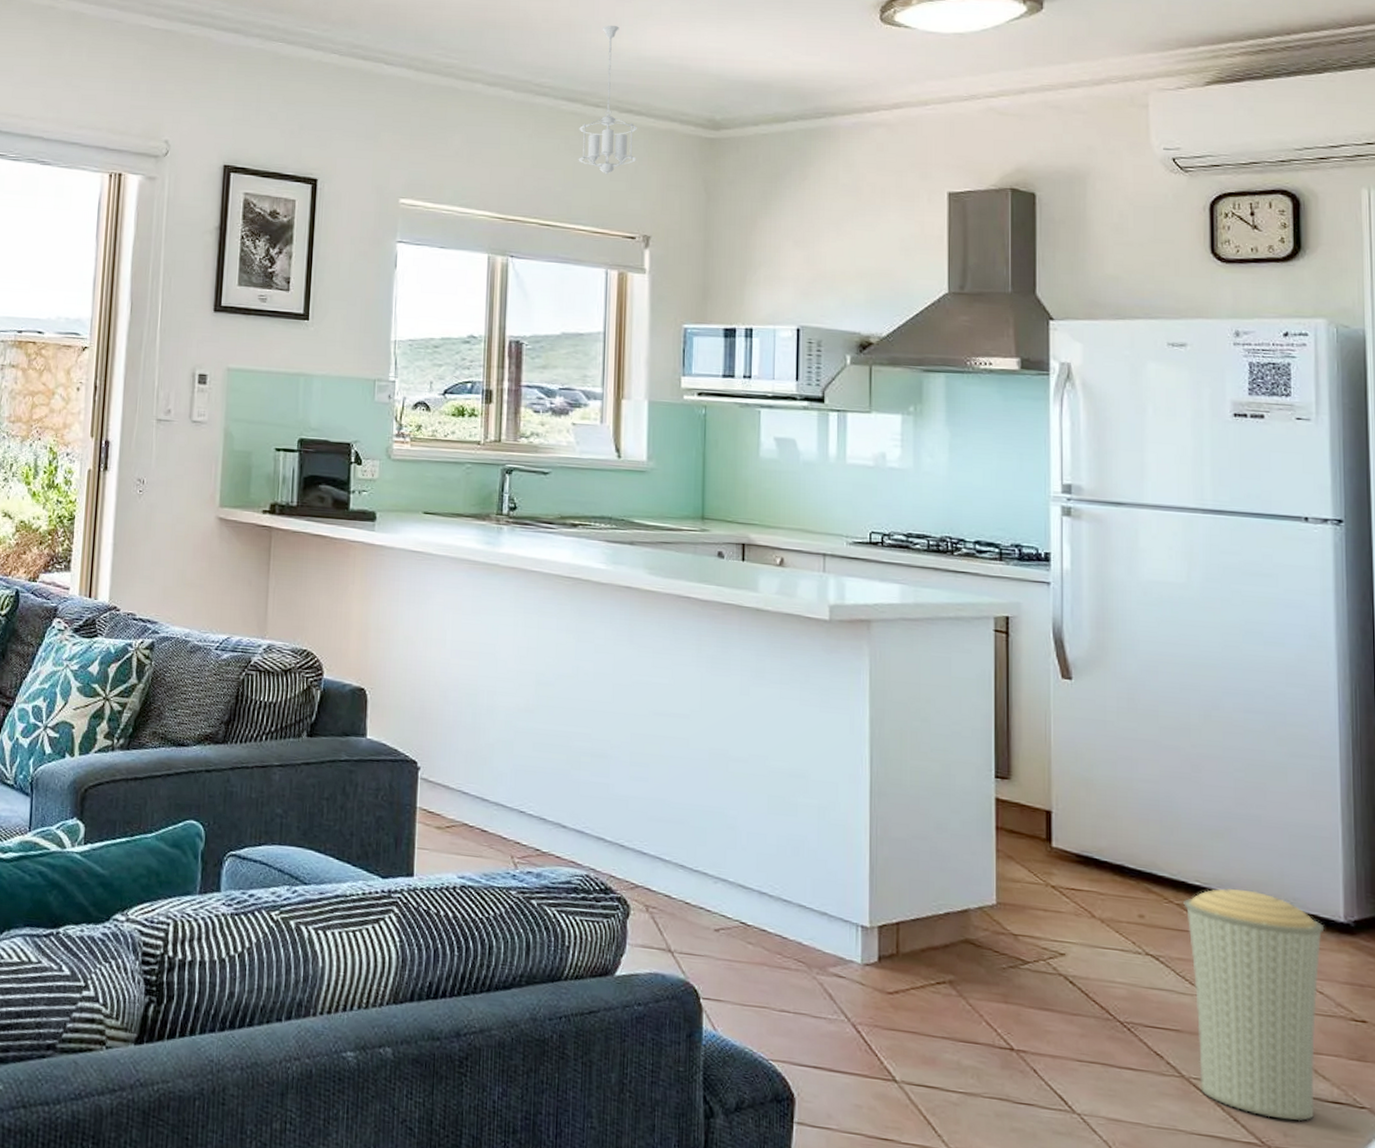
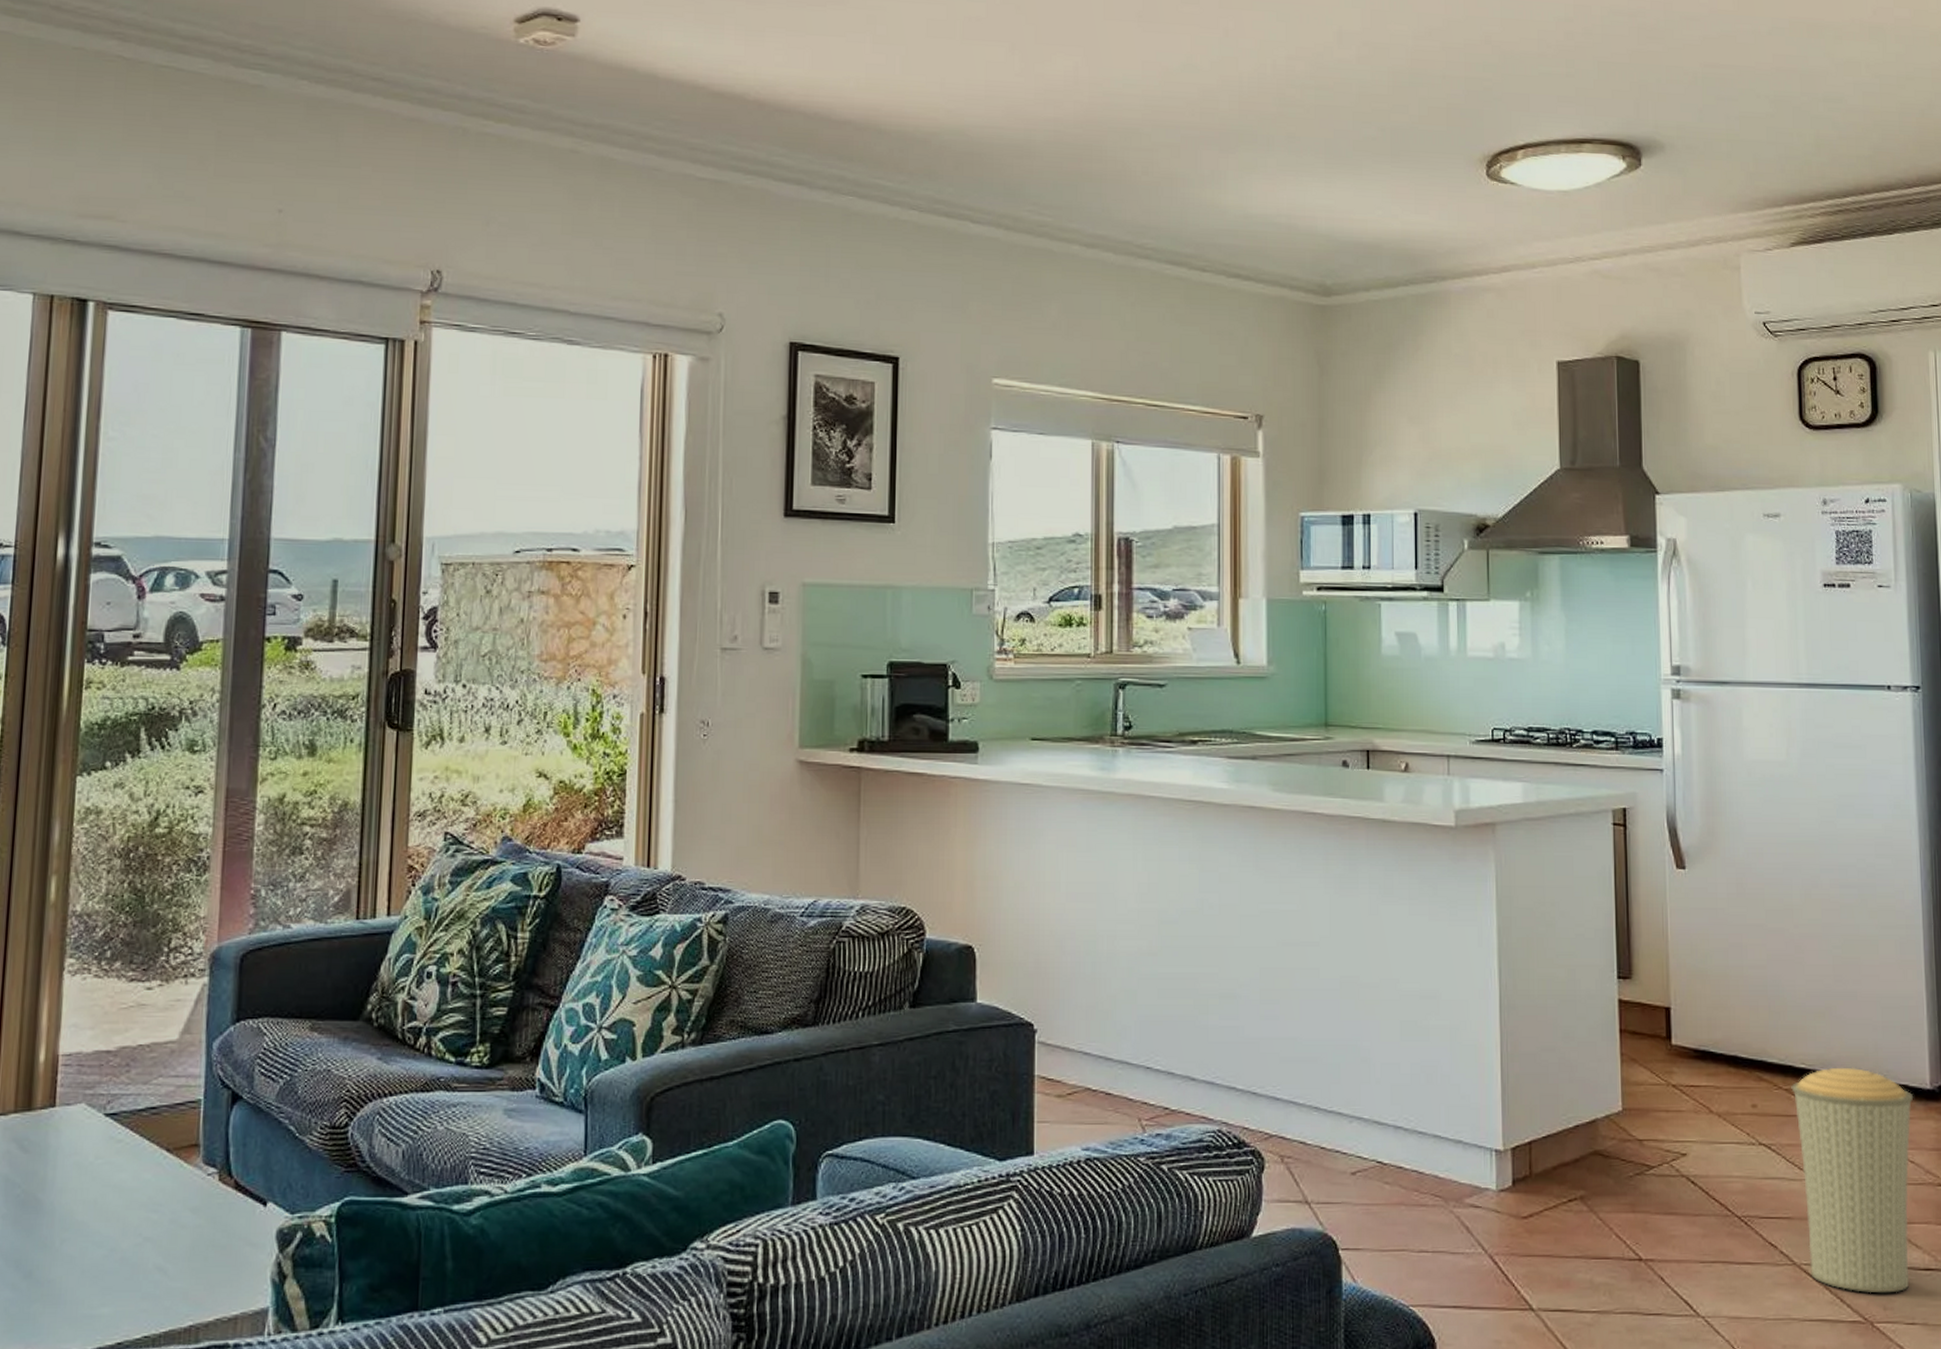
pendant light: present [578,25,637,175] -> none [1185,179,1247,347]

